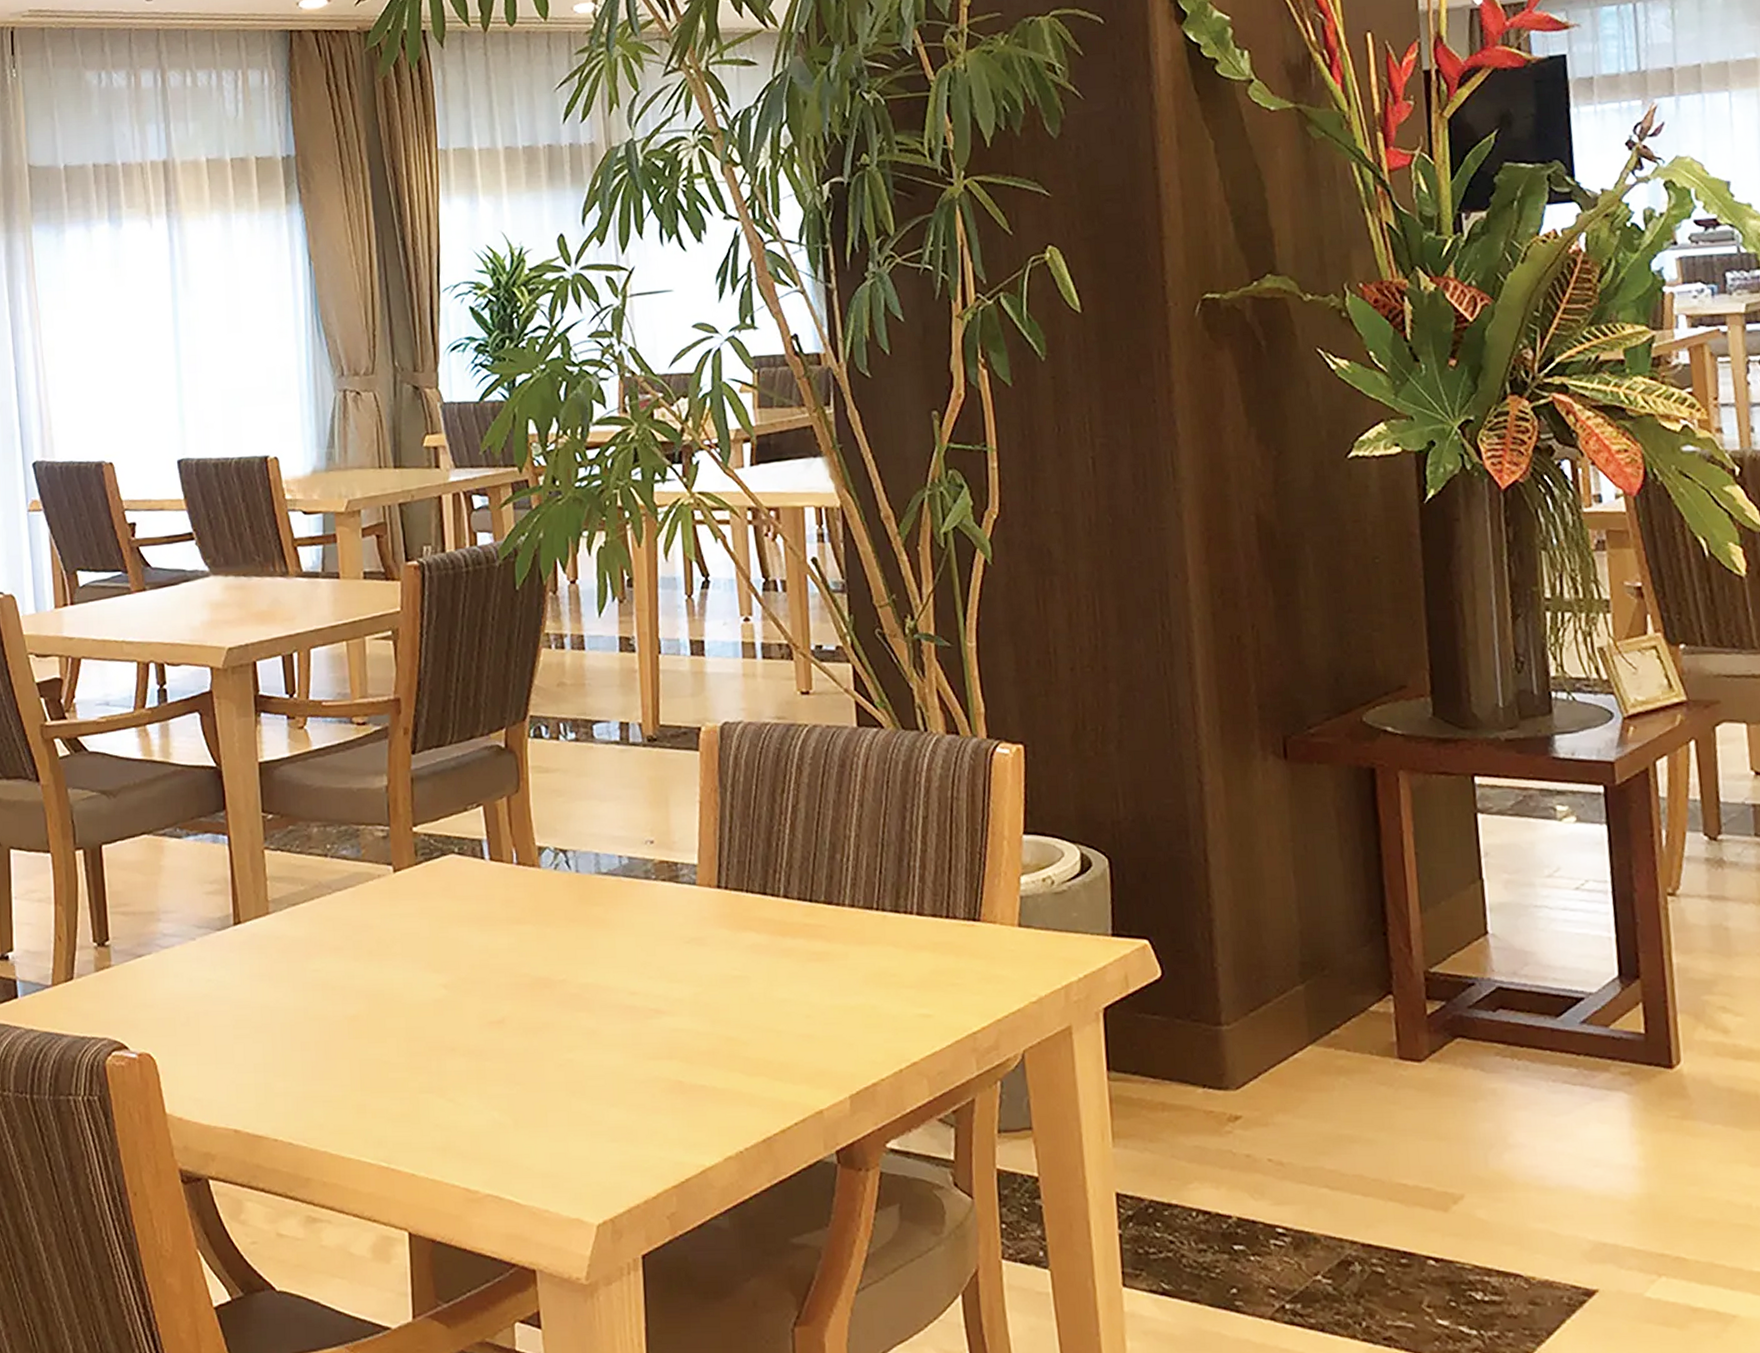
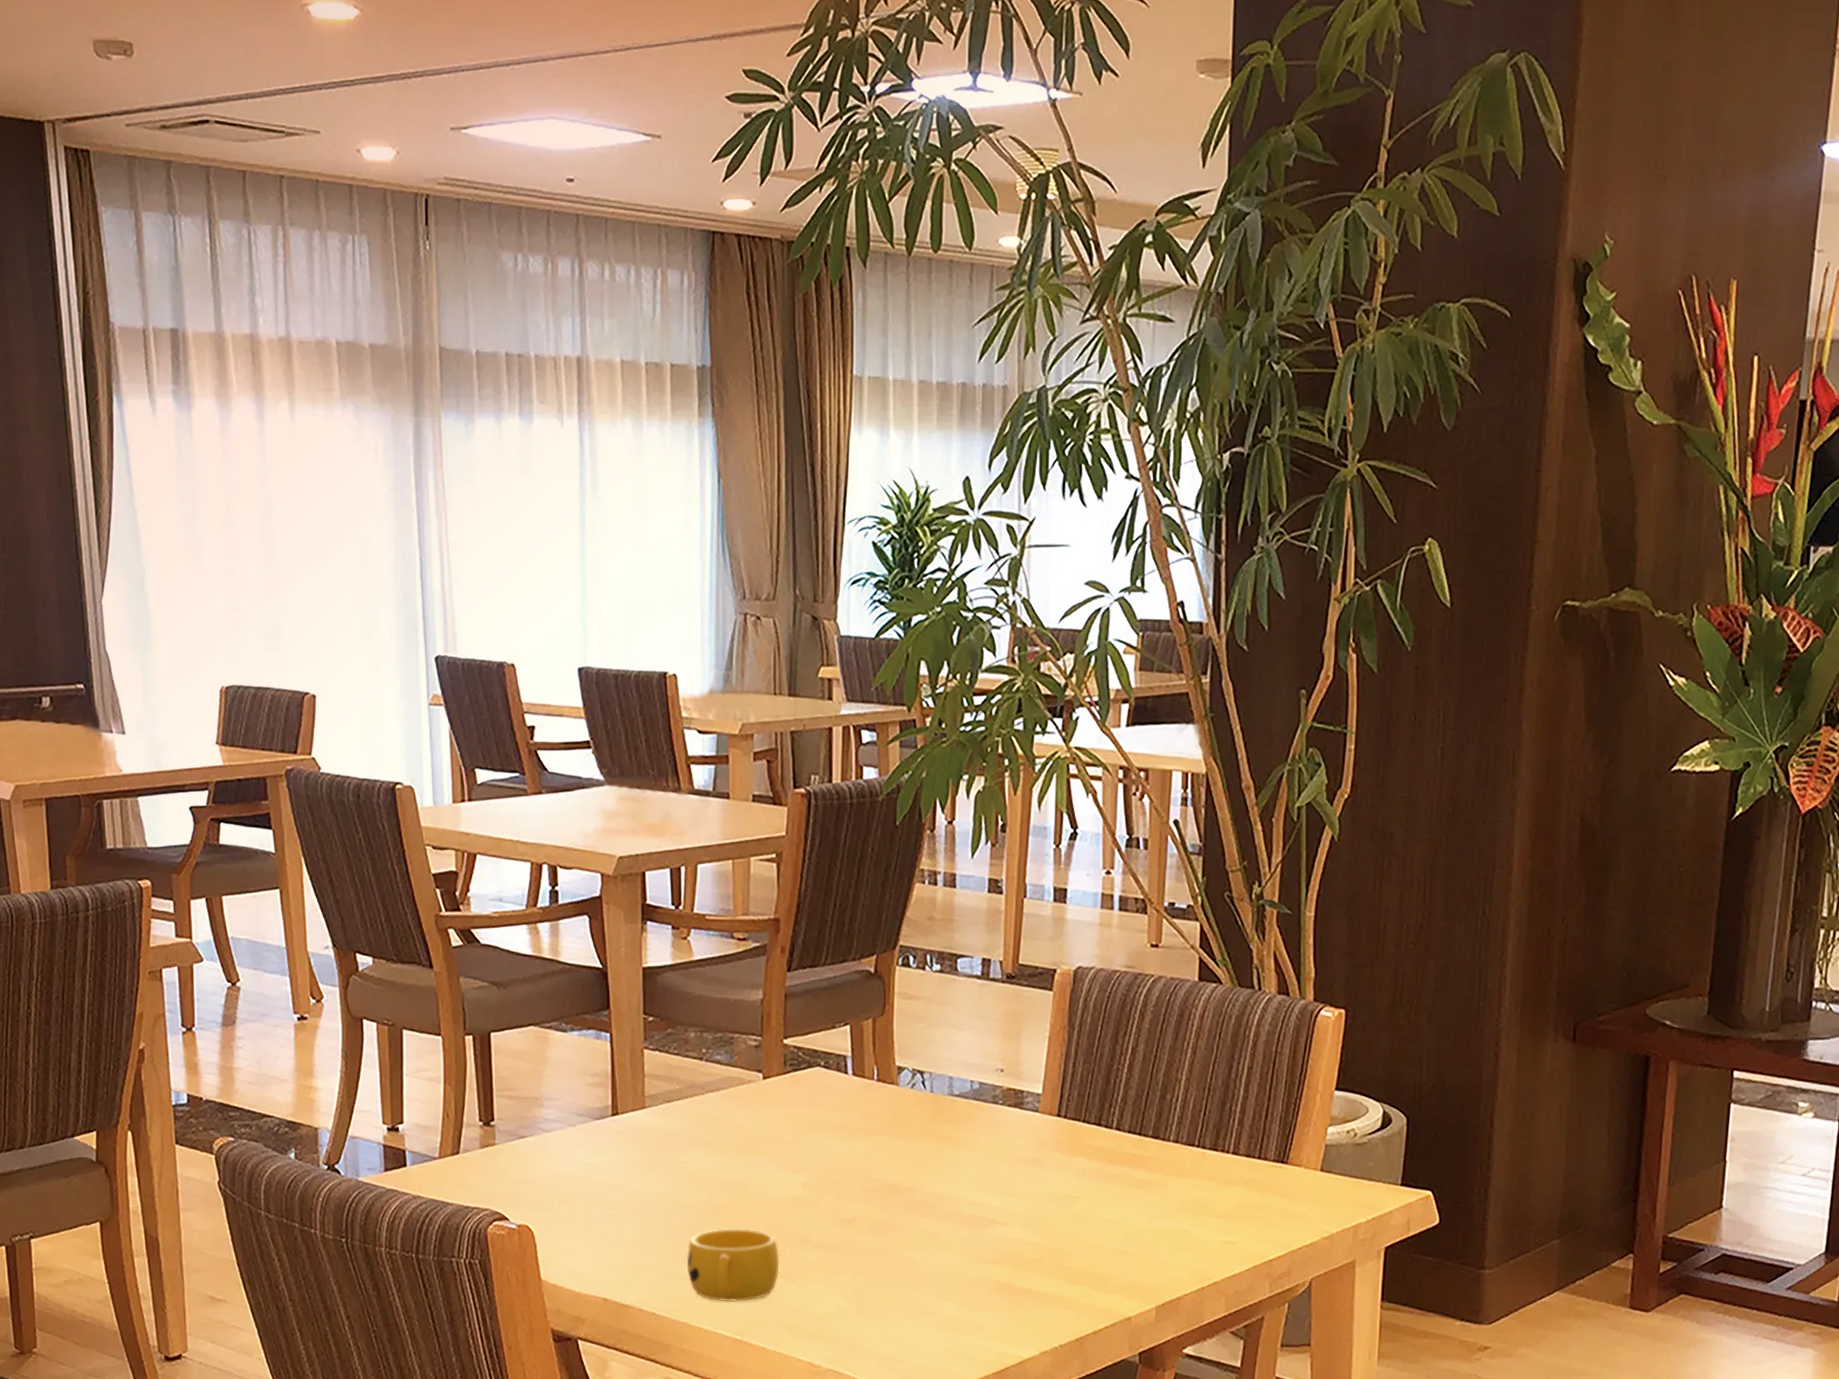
cup: none [322,1040,425,1125] -> present [686,1228,780,1302]

